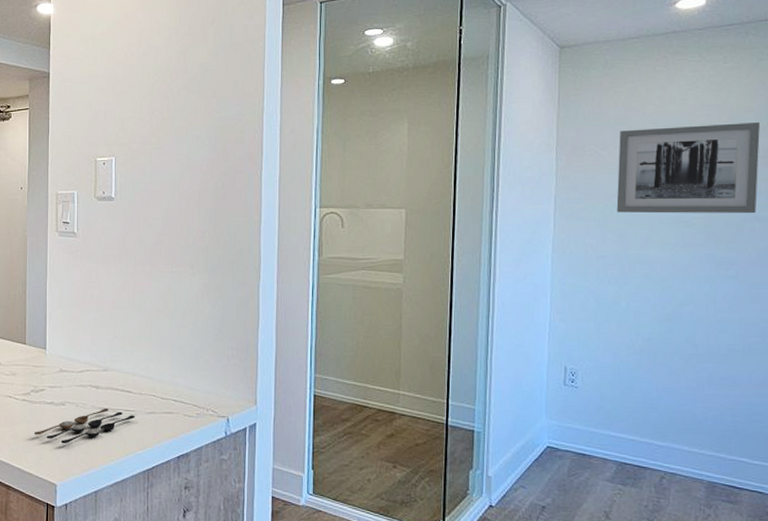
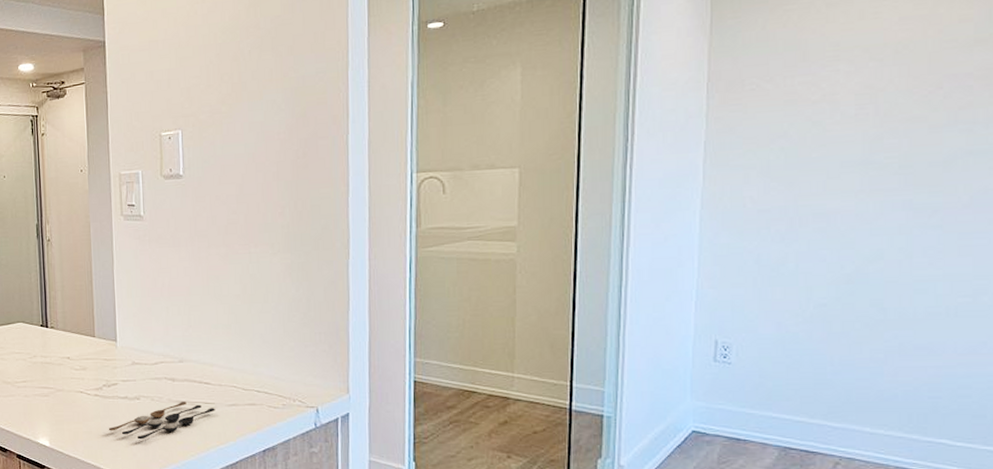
wall art: present [616,123,760,214] -> none [784,34,979,157]

